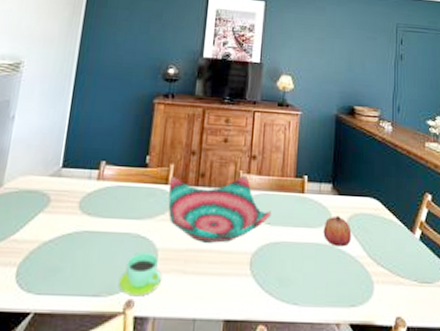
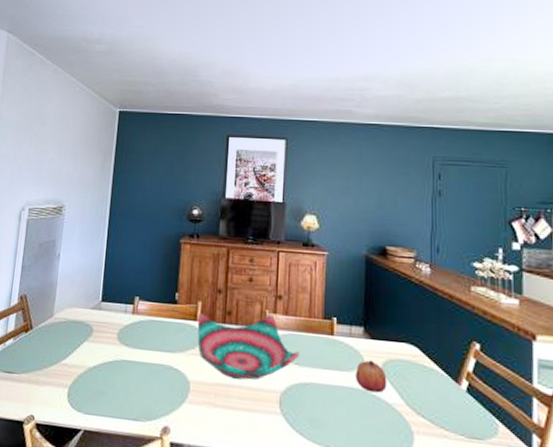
cup: present [119,253,162,297] -> none [156,383,195,425]

